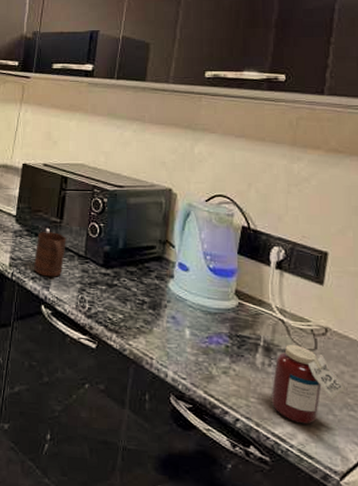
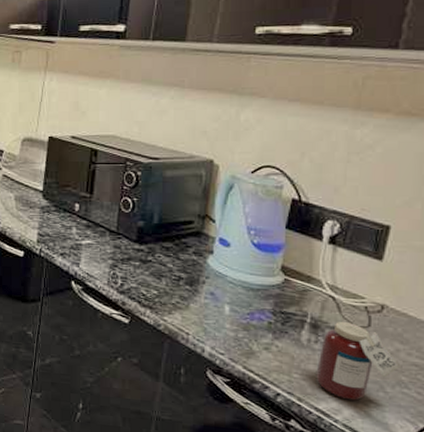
cup: present [34,232,66,277] -> none [63,207,97,253]

